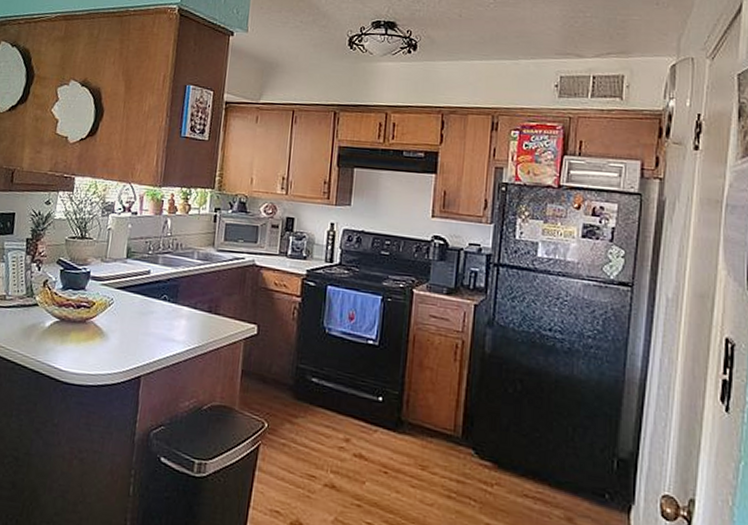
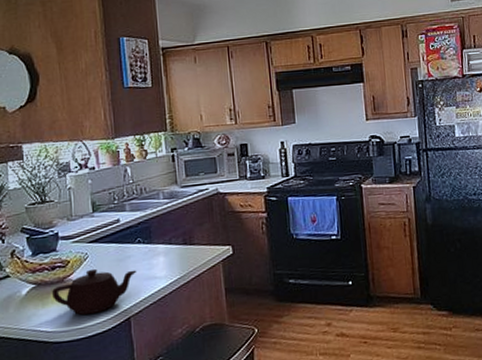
teapot: none [72,316,157,364] -> present [52,268,137,316]

